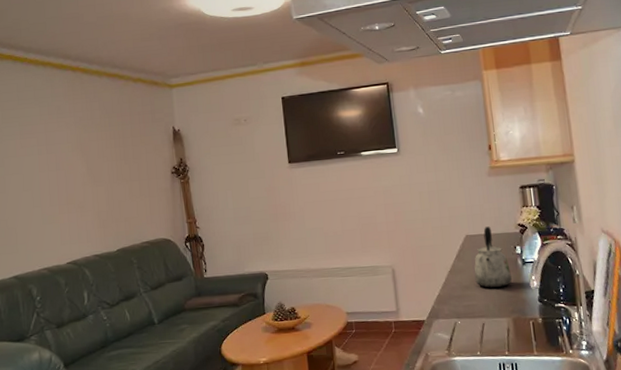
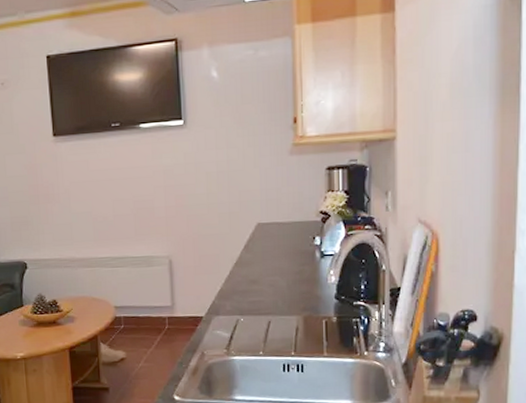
kettle: present [474,226,512,288] -> none [263,213,306,283]

